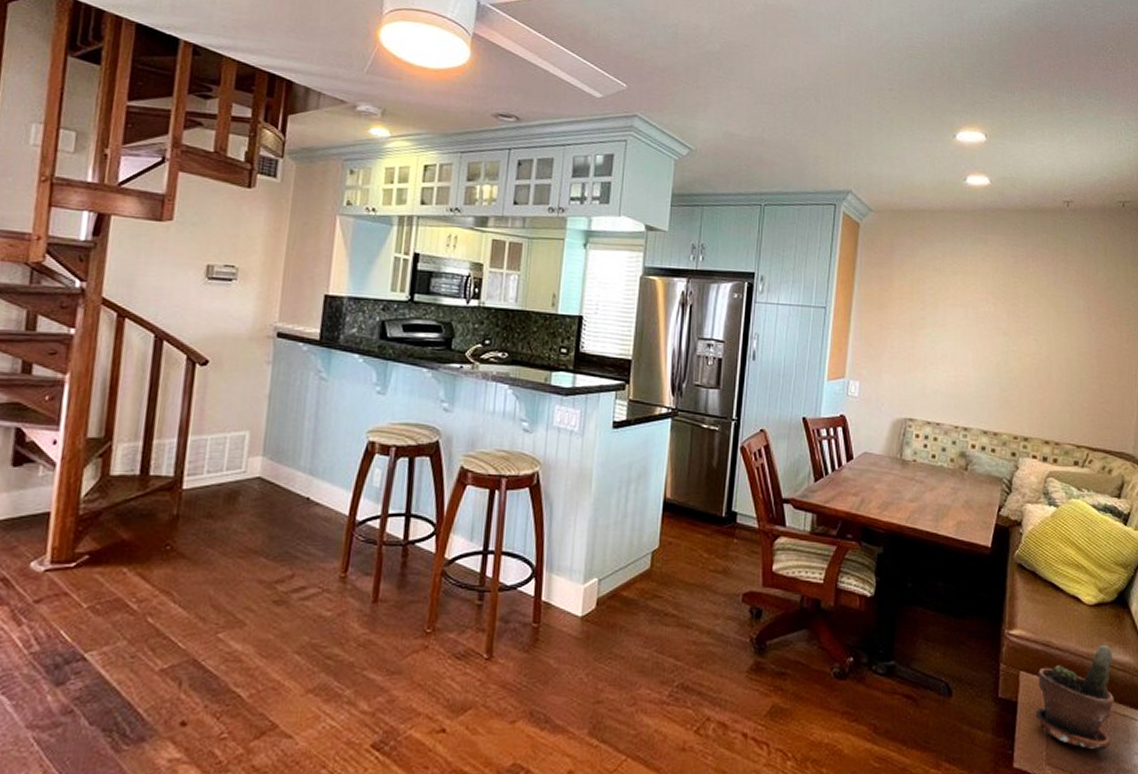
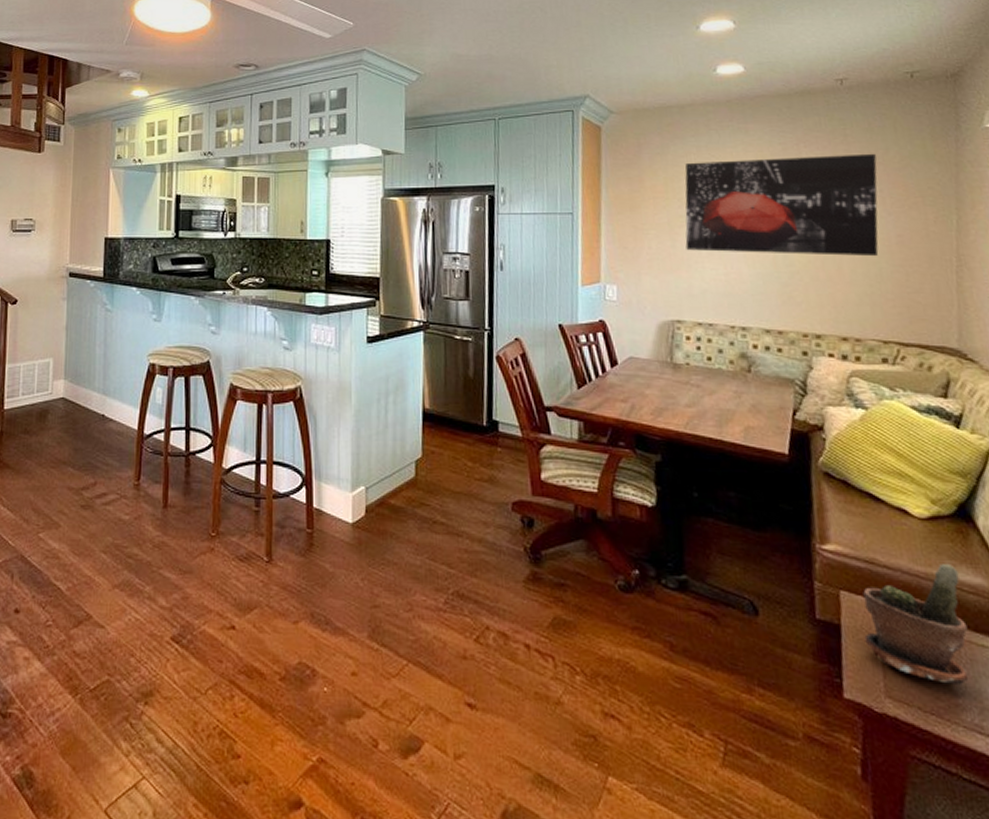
wall art: none [924,267,1088,368] -> present [685,153,879,257]

